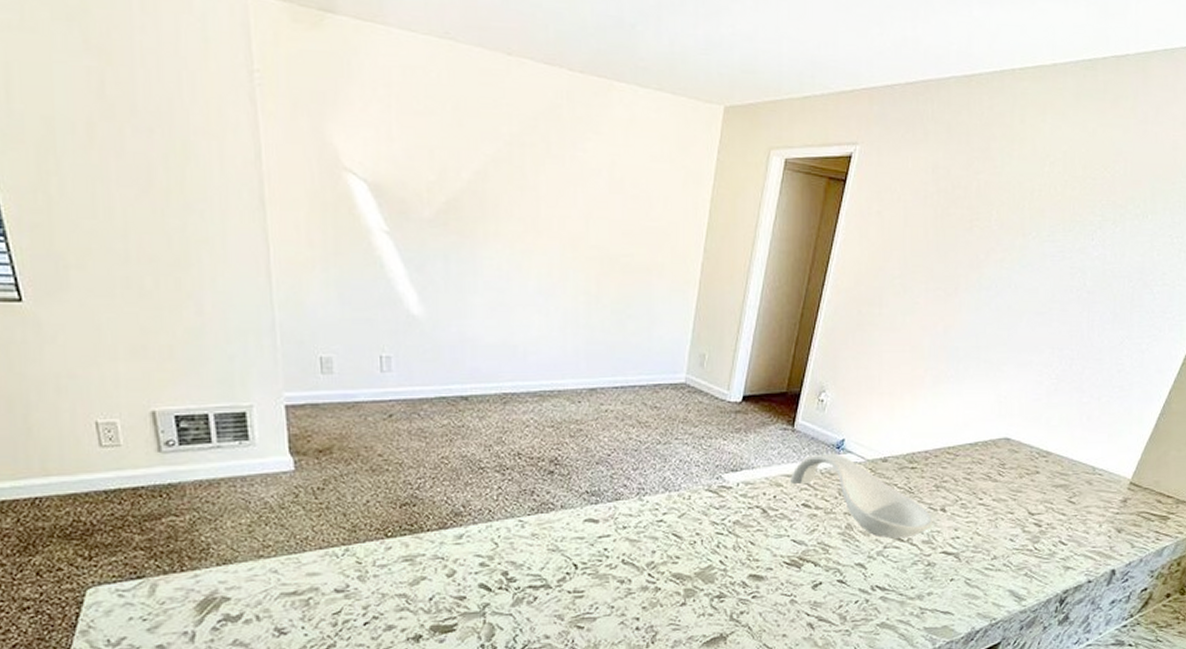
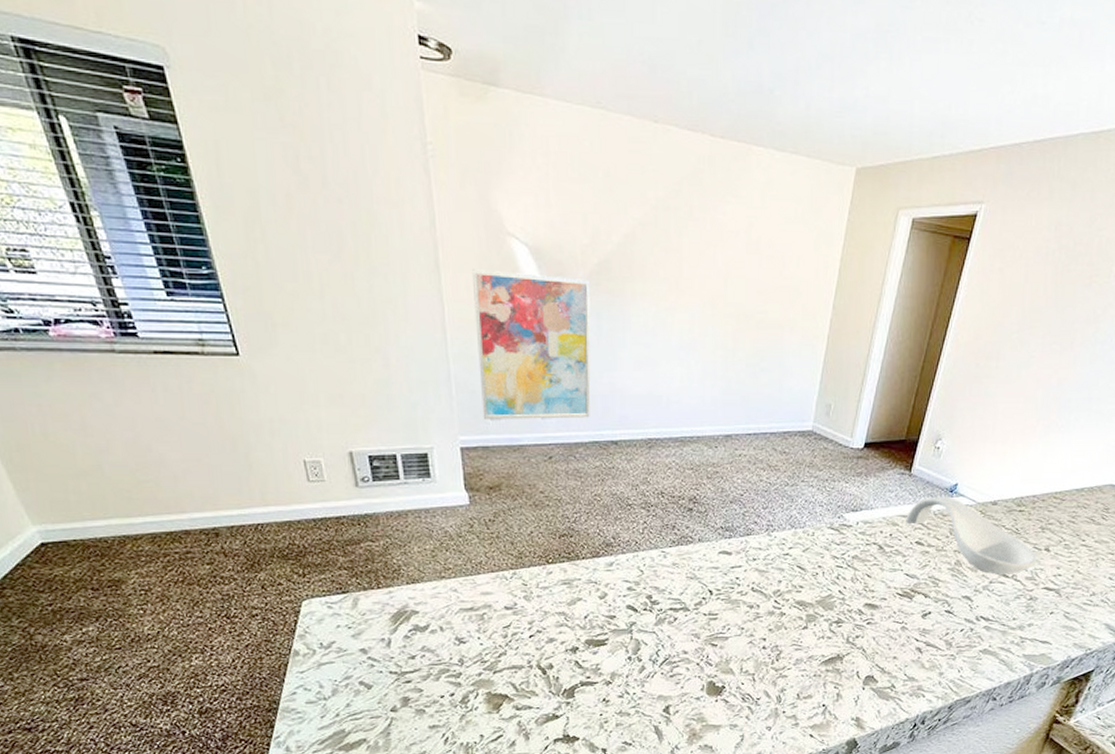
wall art: none [302,206,437,373] -> present [471,269,591,419]

